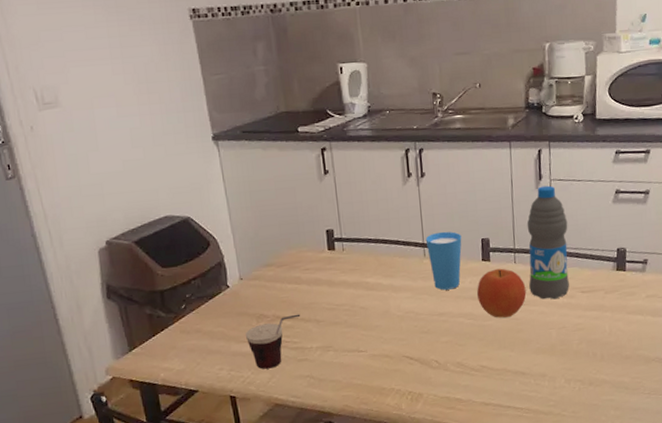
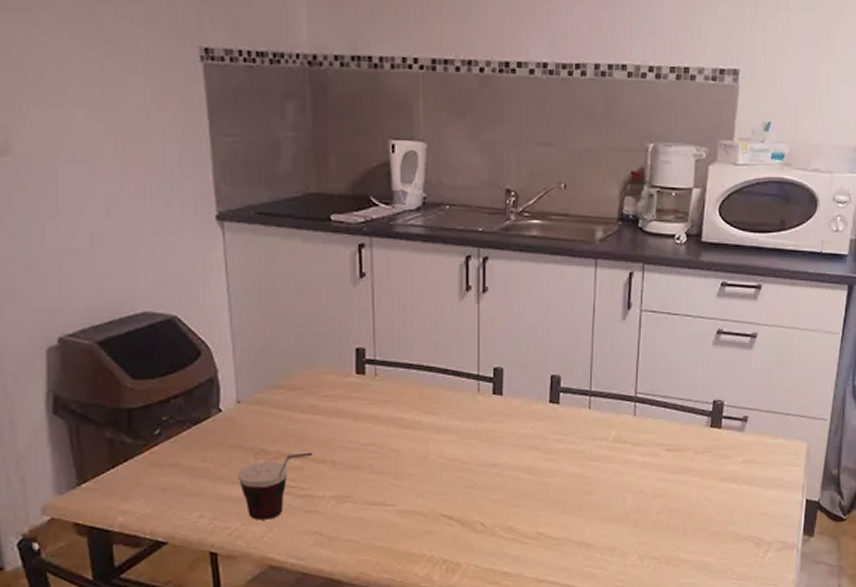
cup: present [425,231,462,290] -> none [481,362,527,436]
fruit: present [477,268,527,318] -> none [540,413,600,475]
water bottle: present [527,185,569,300] -> none [605,317,657,457]

